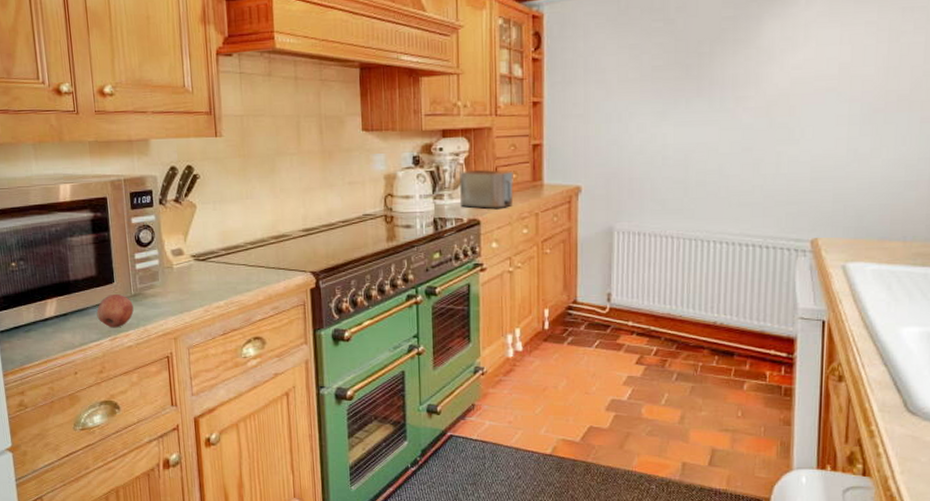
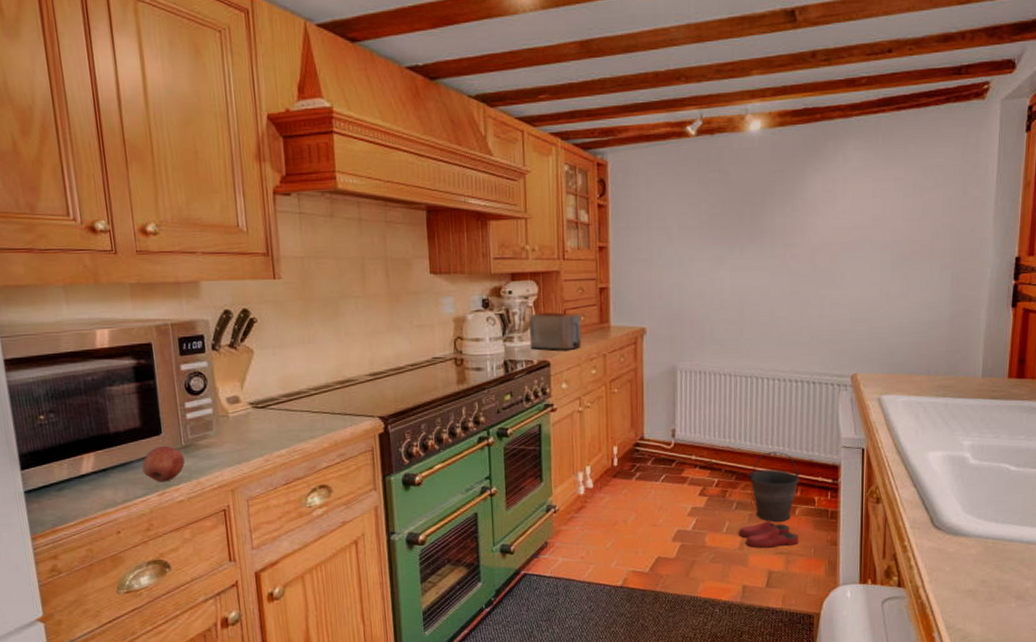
slippers: none [679,393,747,423] -> present [739,520,799,548]
bucket: none [689,320,750,397] -> present [747,451,801,522]

